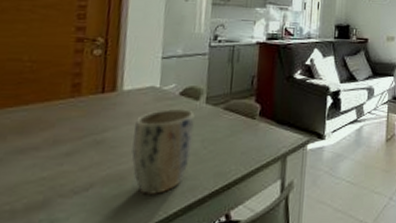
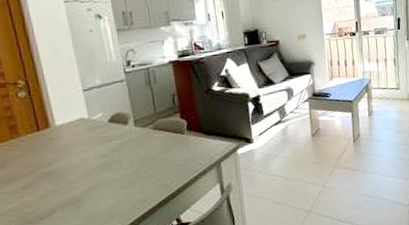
plant pot: present [132,108,195,195] -> none [75,133,133,212]

